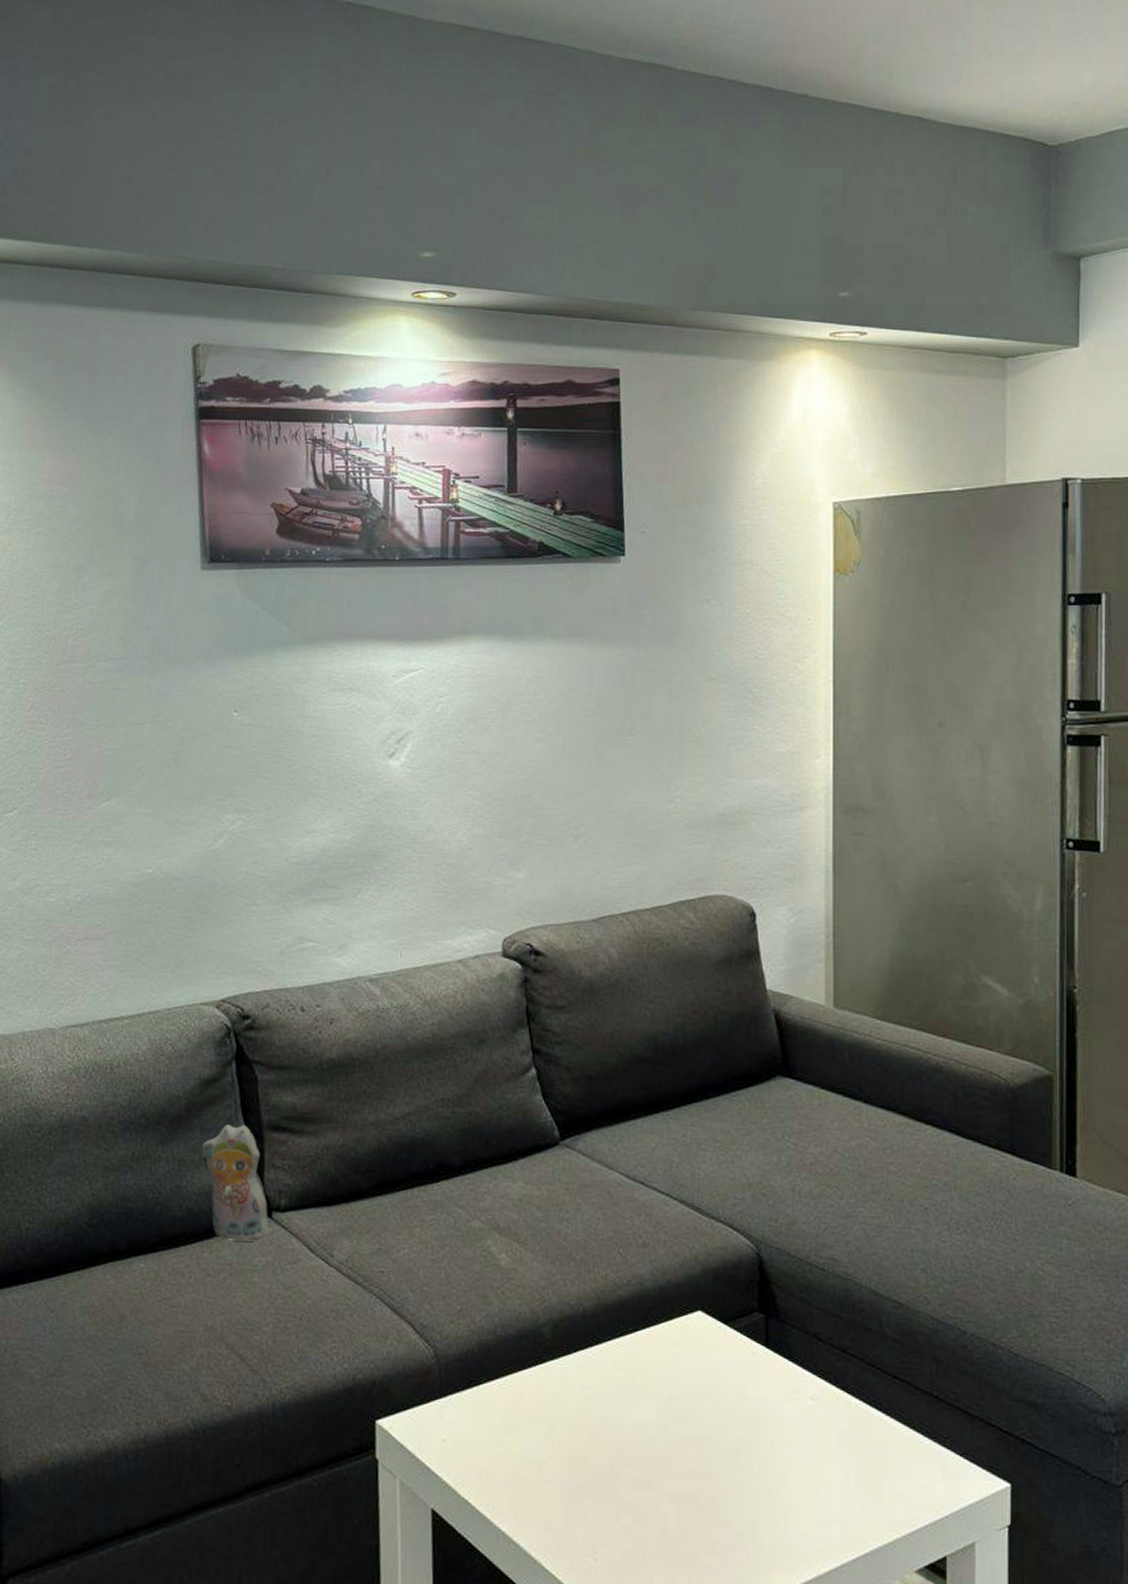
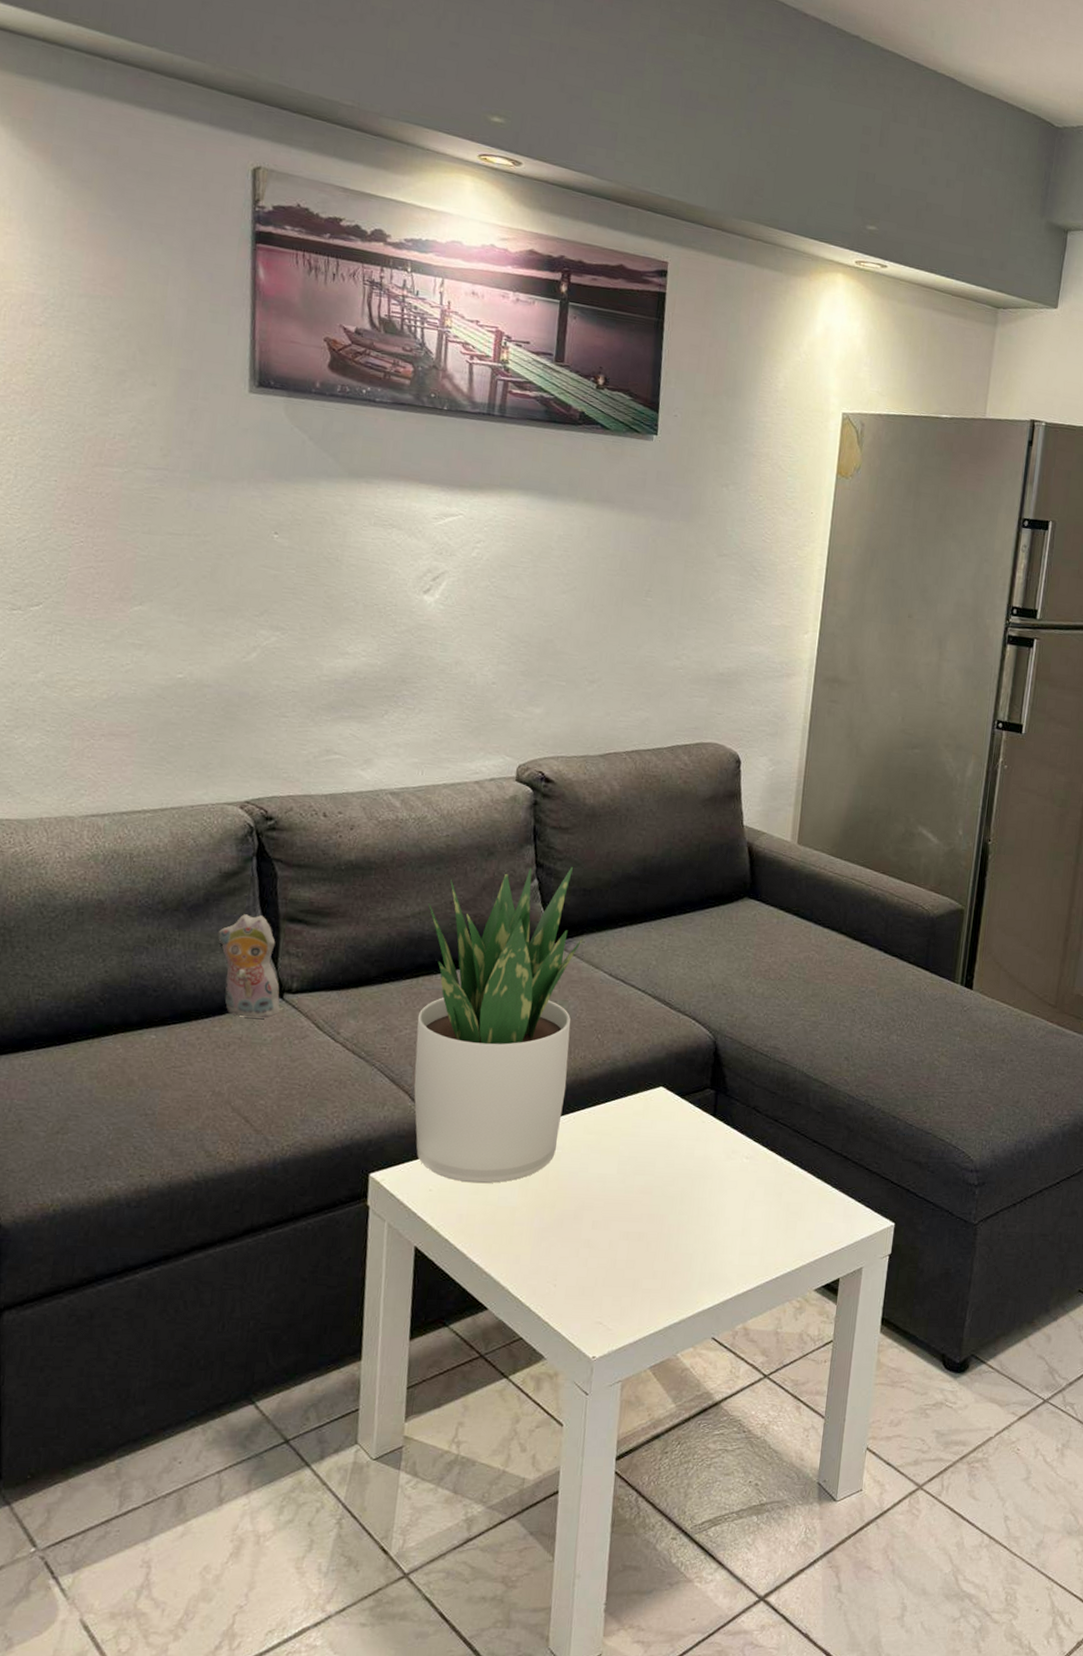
planter: none [415,1050,592,1432] -> present [413,866,583,1184]

